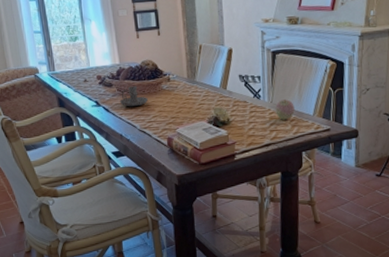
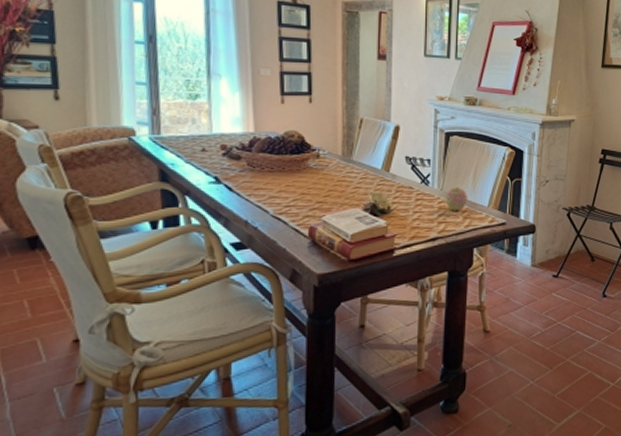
candle holder: present [119,86,148,107] -> none [248,161,288,187]

